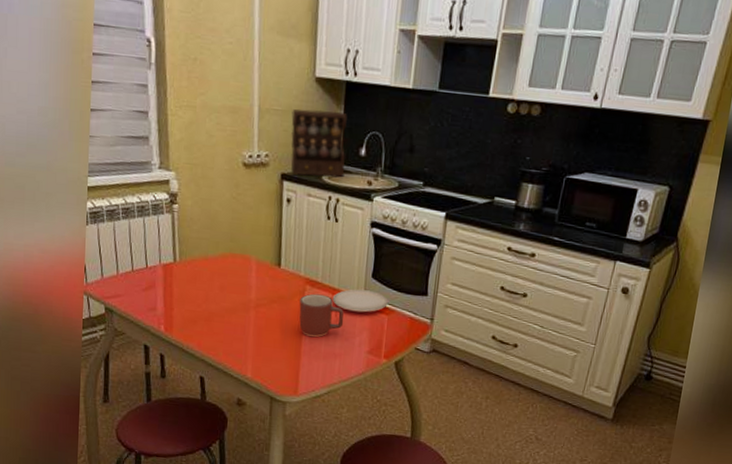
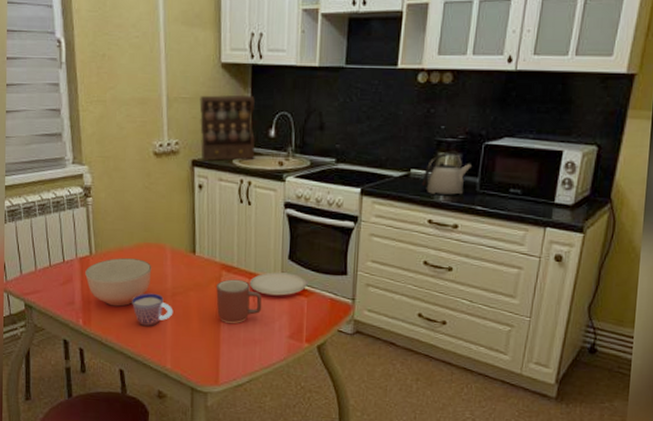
bowl: none [168,266,237,315] -> present [85,258,152,307]
cup: none [215,303,256,336] -> present [132,293,173,326]
kettle: none [504,182,553,225] -> present [422,151,473,195]

